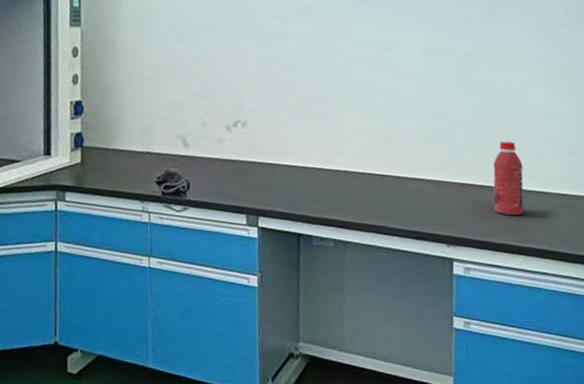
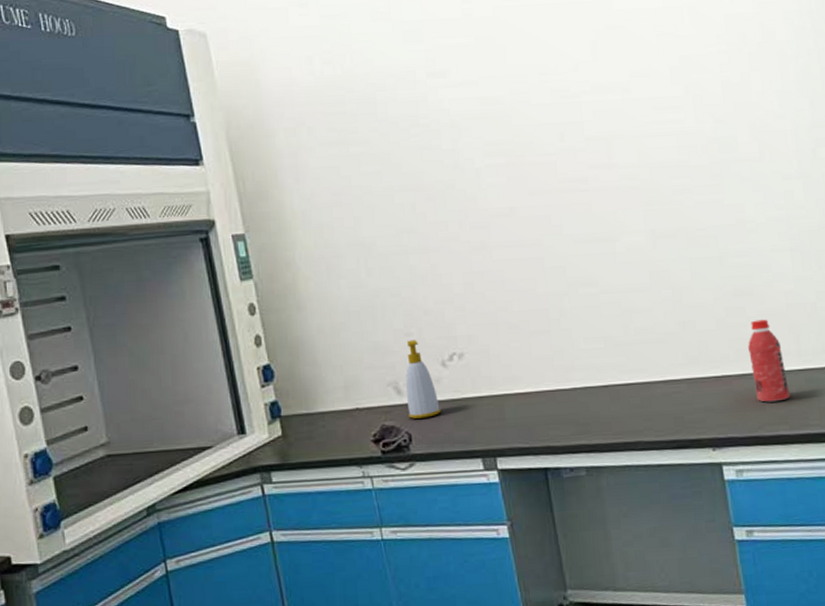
soap bottle: none [190,102,219,172] -> present [405,340,442,419]

